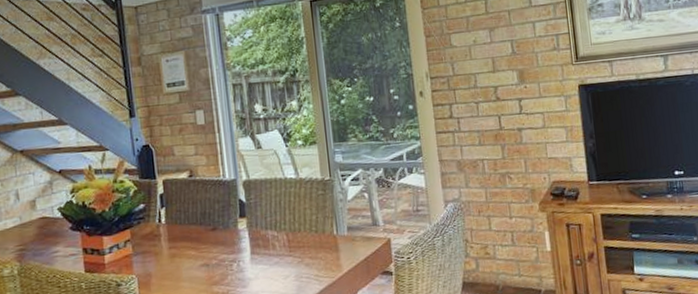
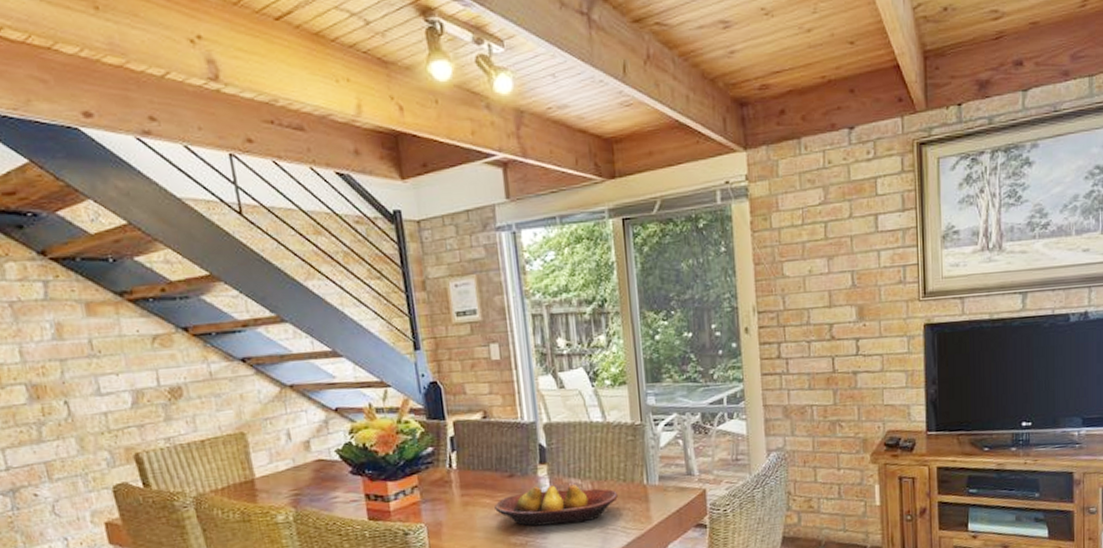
fruit bowl: none [199,236,311,276] -> present [494,484,618,527]

